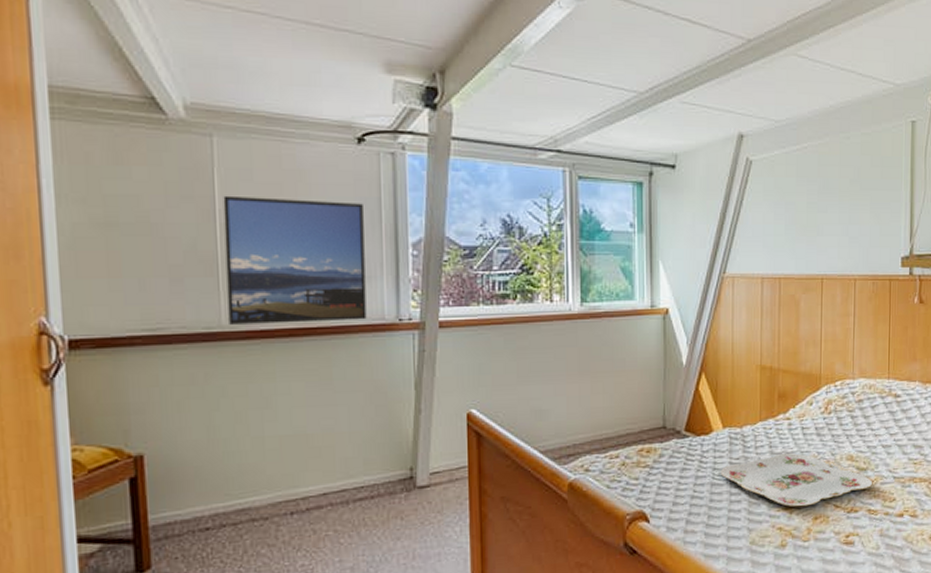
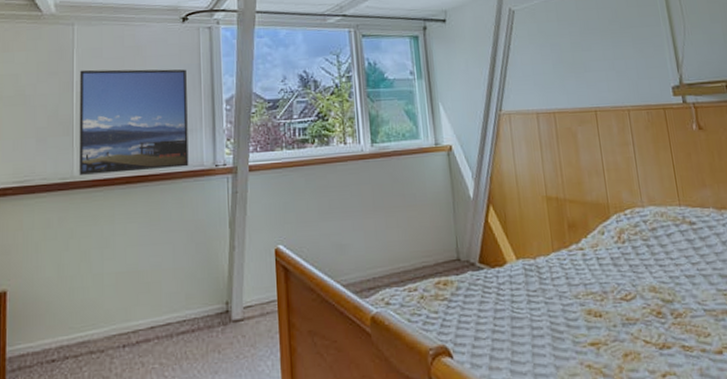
serving tray: present [721,452,873,507] -> none [520,284,683,343]

